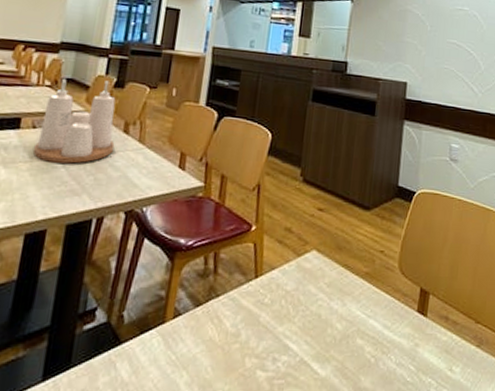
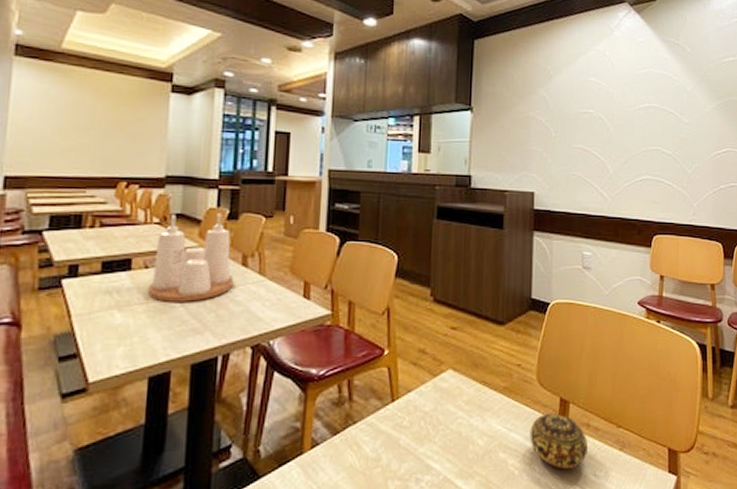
decorative ball: none [388,302,446,363] -> present [530,413,588,470]

